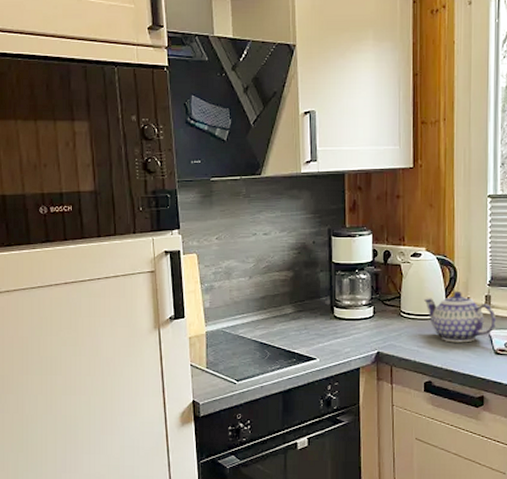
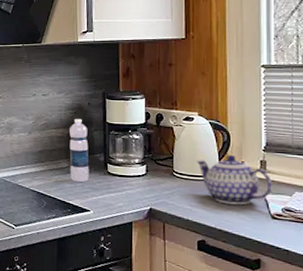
water bottle: none [293,259,315,328] -> present [69,118,89,182]

